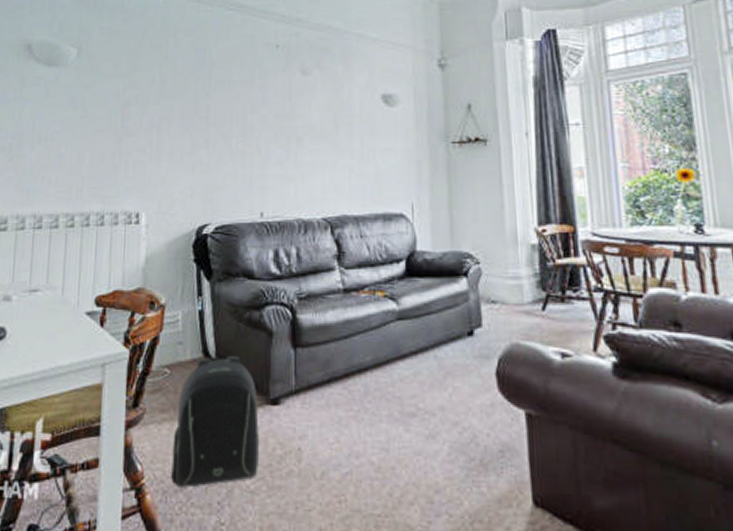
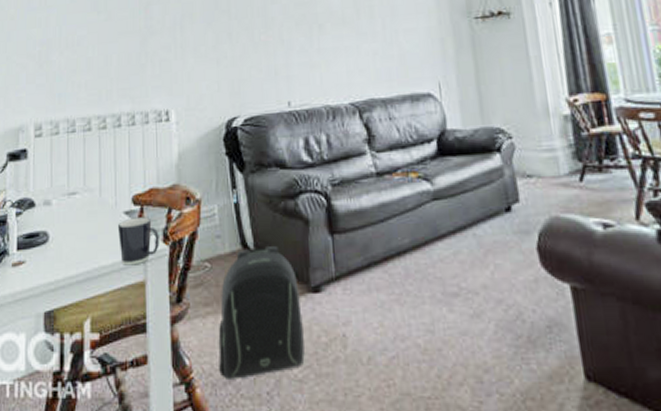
mug: none [78,319,120,367] -> present [118,217,159,265]

